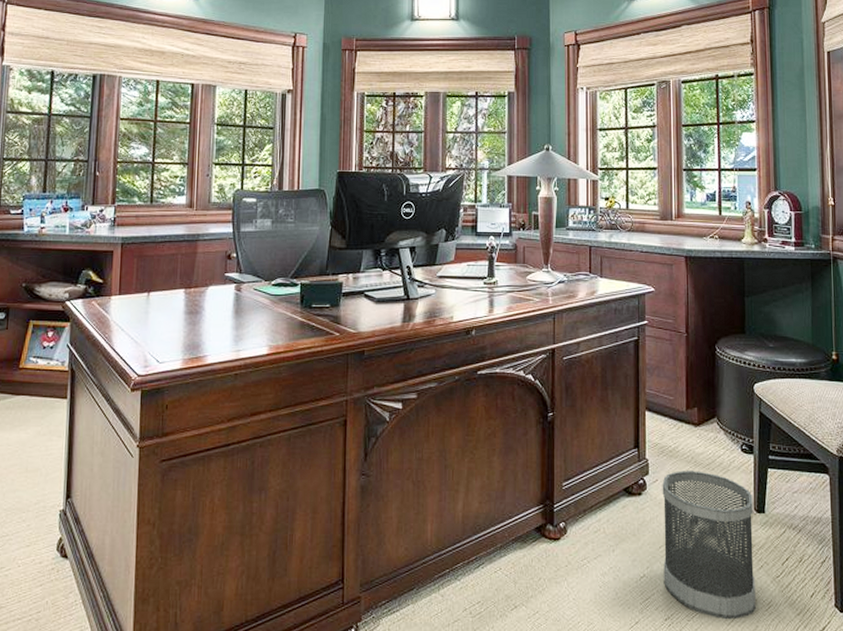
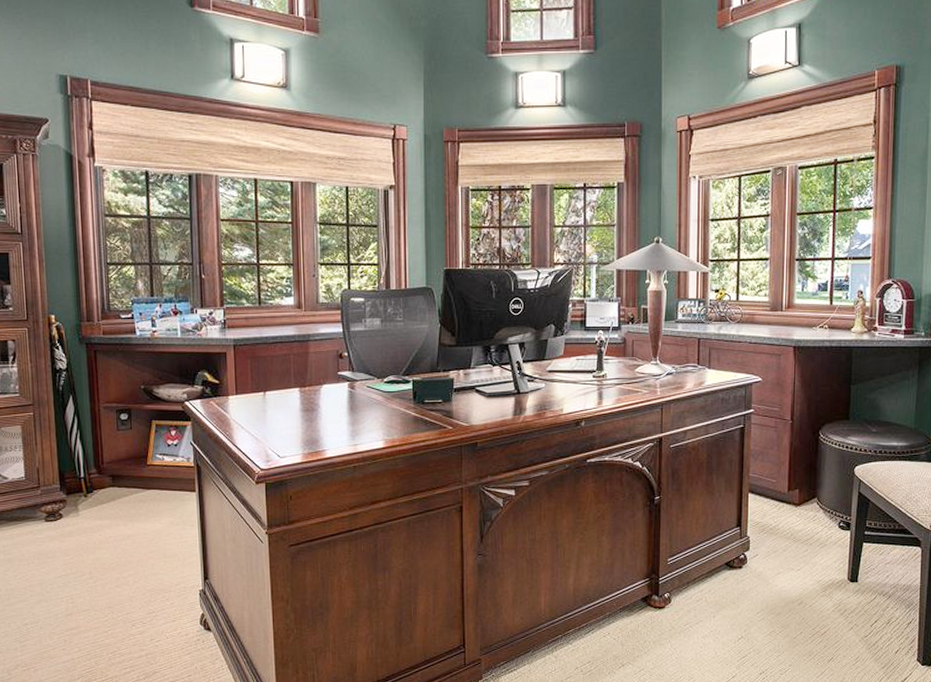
wastebasket: present [662,471,756,620] -> none [760,546,847,673]

